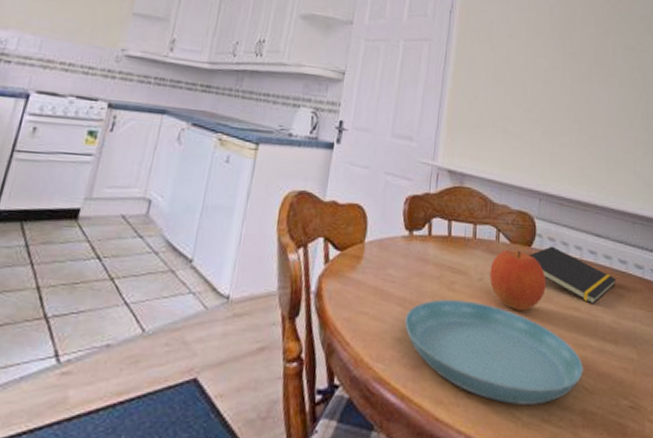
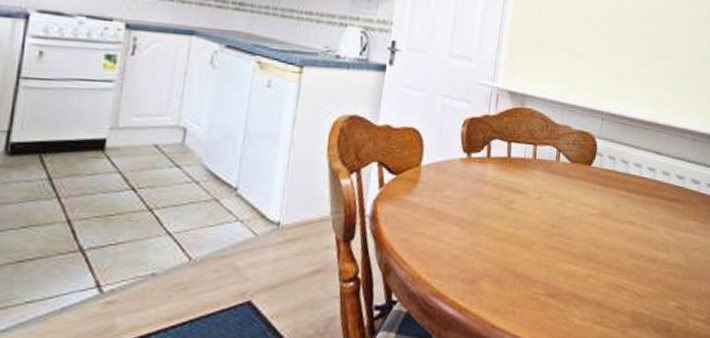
saucer: present [404,298,583,405] -> none [462,217,636,310]
fruit: present [489,249,546,312] -> none [548,168,605,227]
notepad: present [528,246,617,304] -> none [588,164,673,218]

